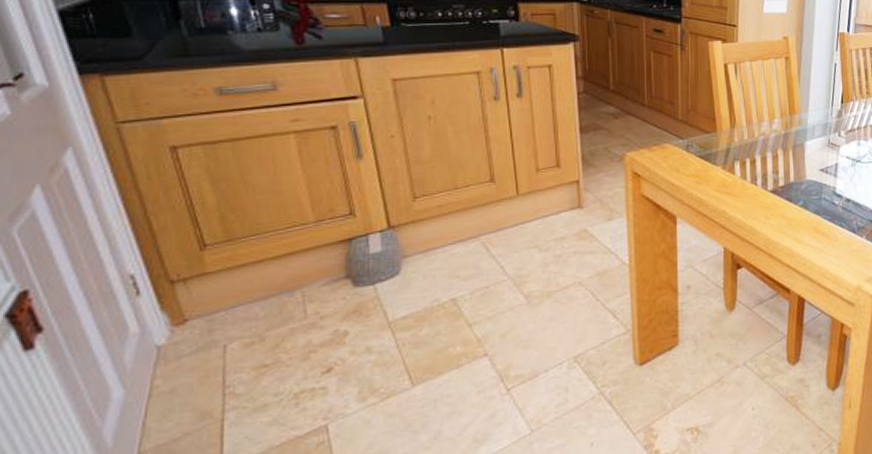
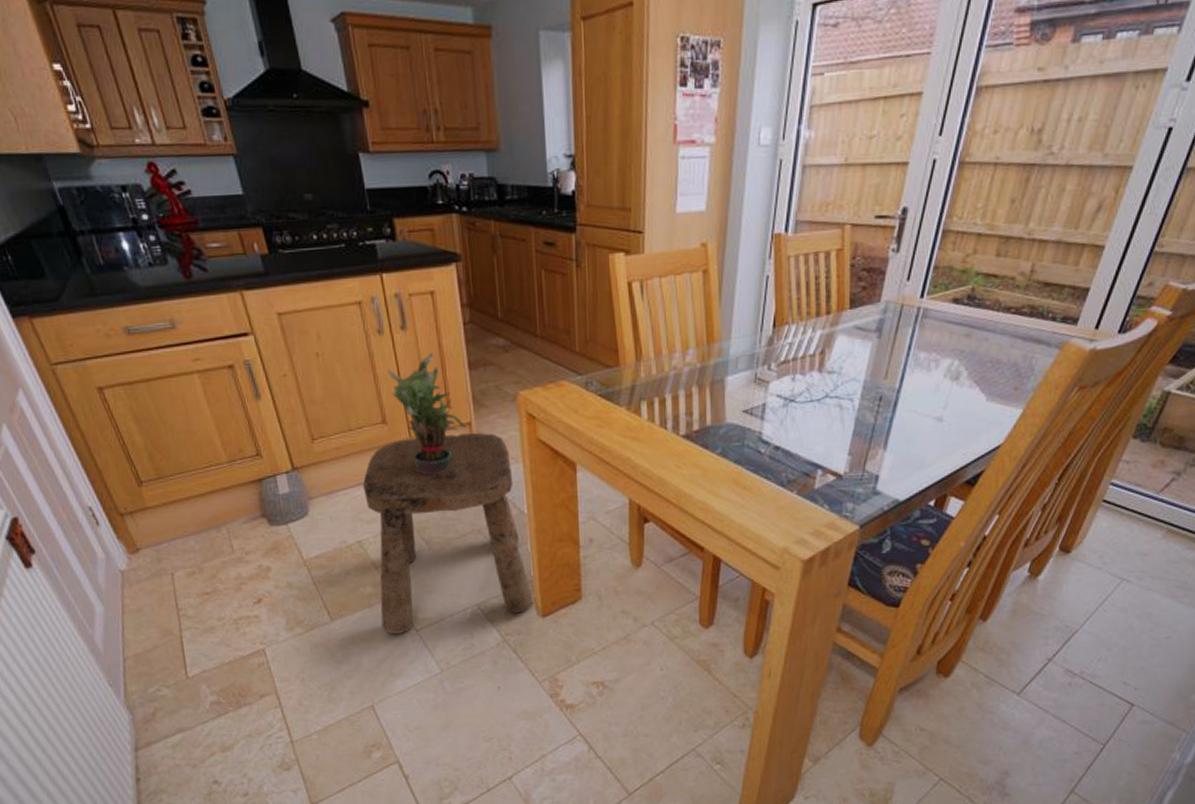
stool: none [463,190,631,396] -> present [362,433,533,634]
potted plant: none [500,118,574,230] -> present [387,352,466,475]

